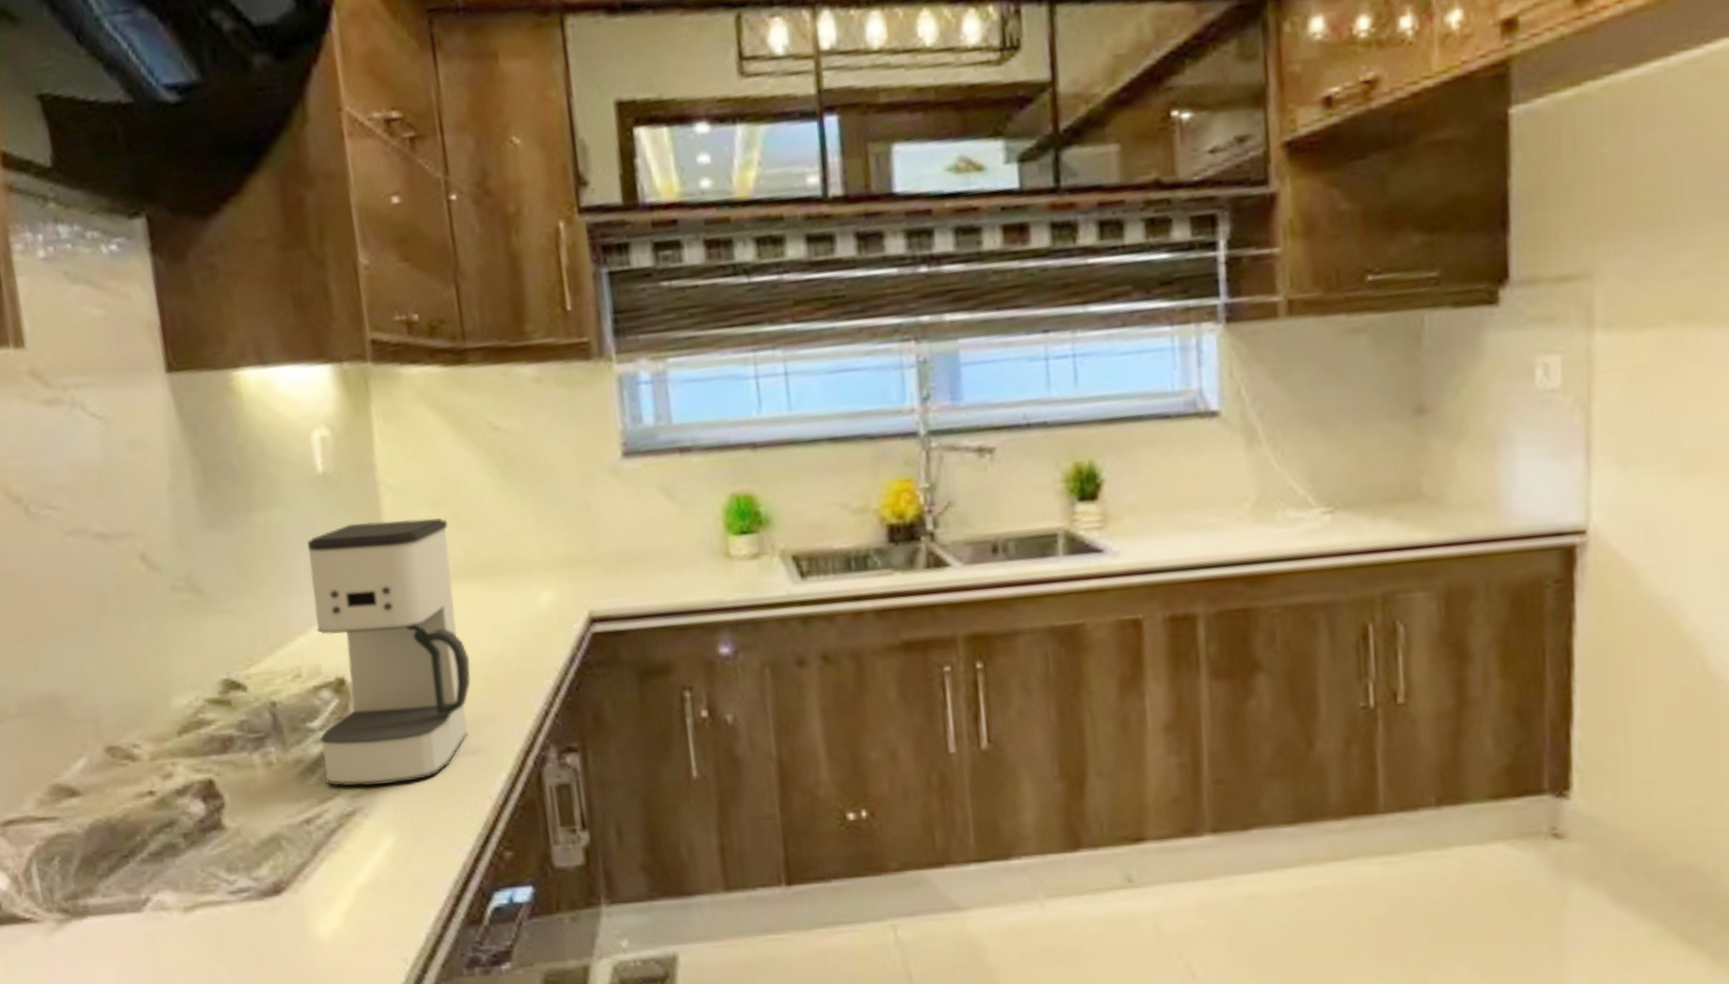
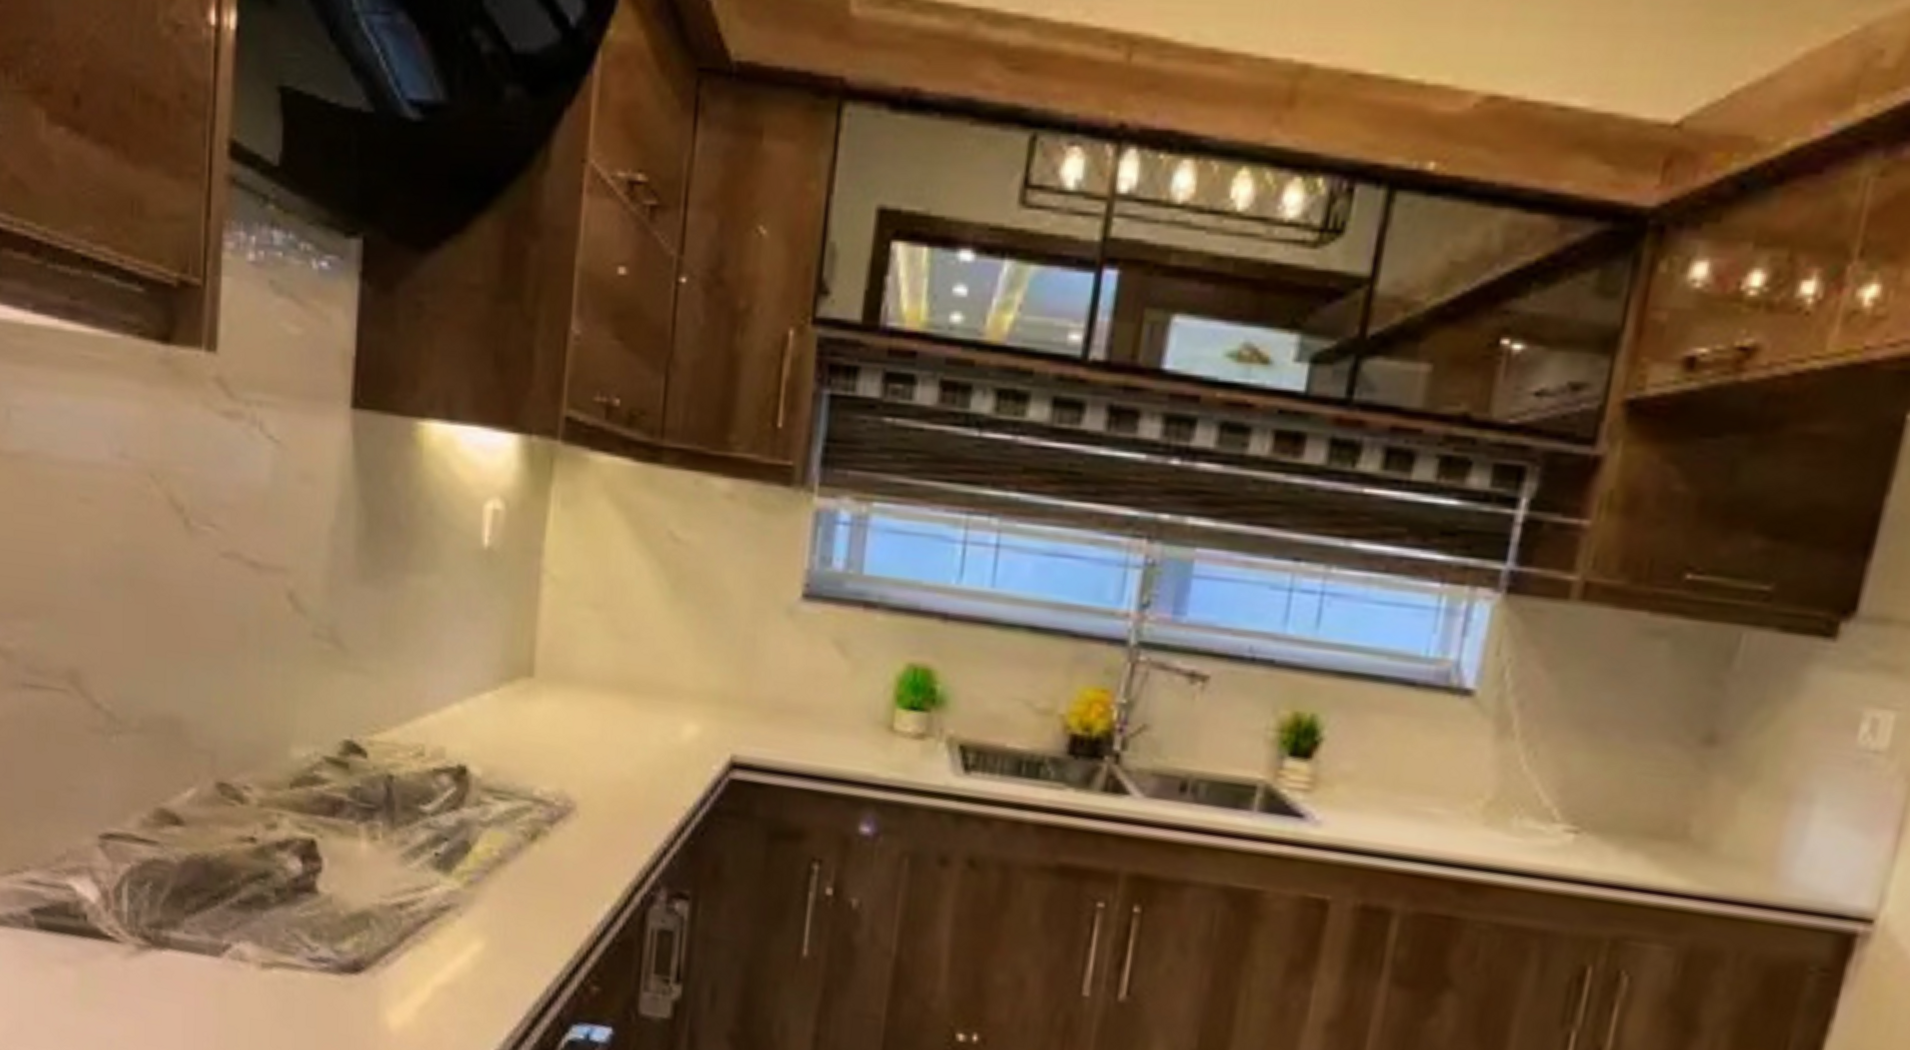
coffee maker: present [307,518,471,787] -> none [425,607,604,891]

